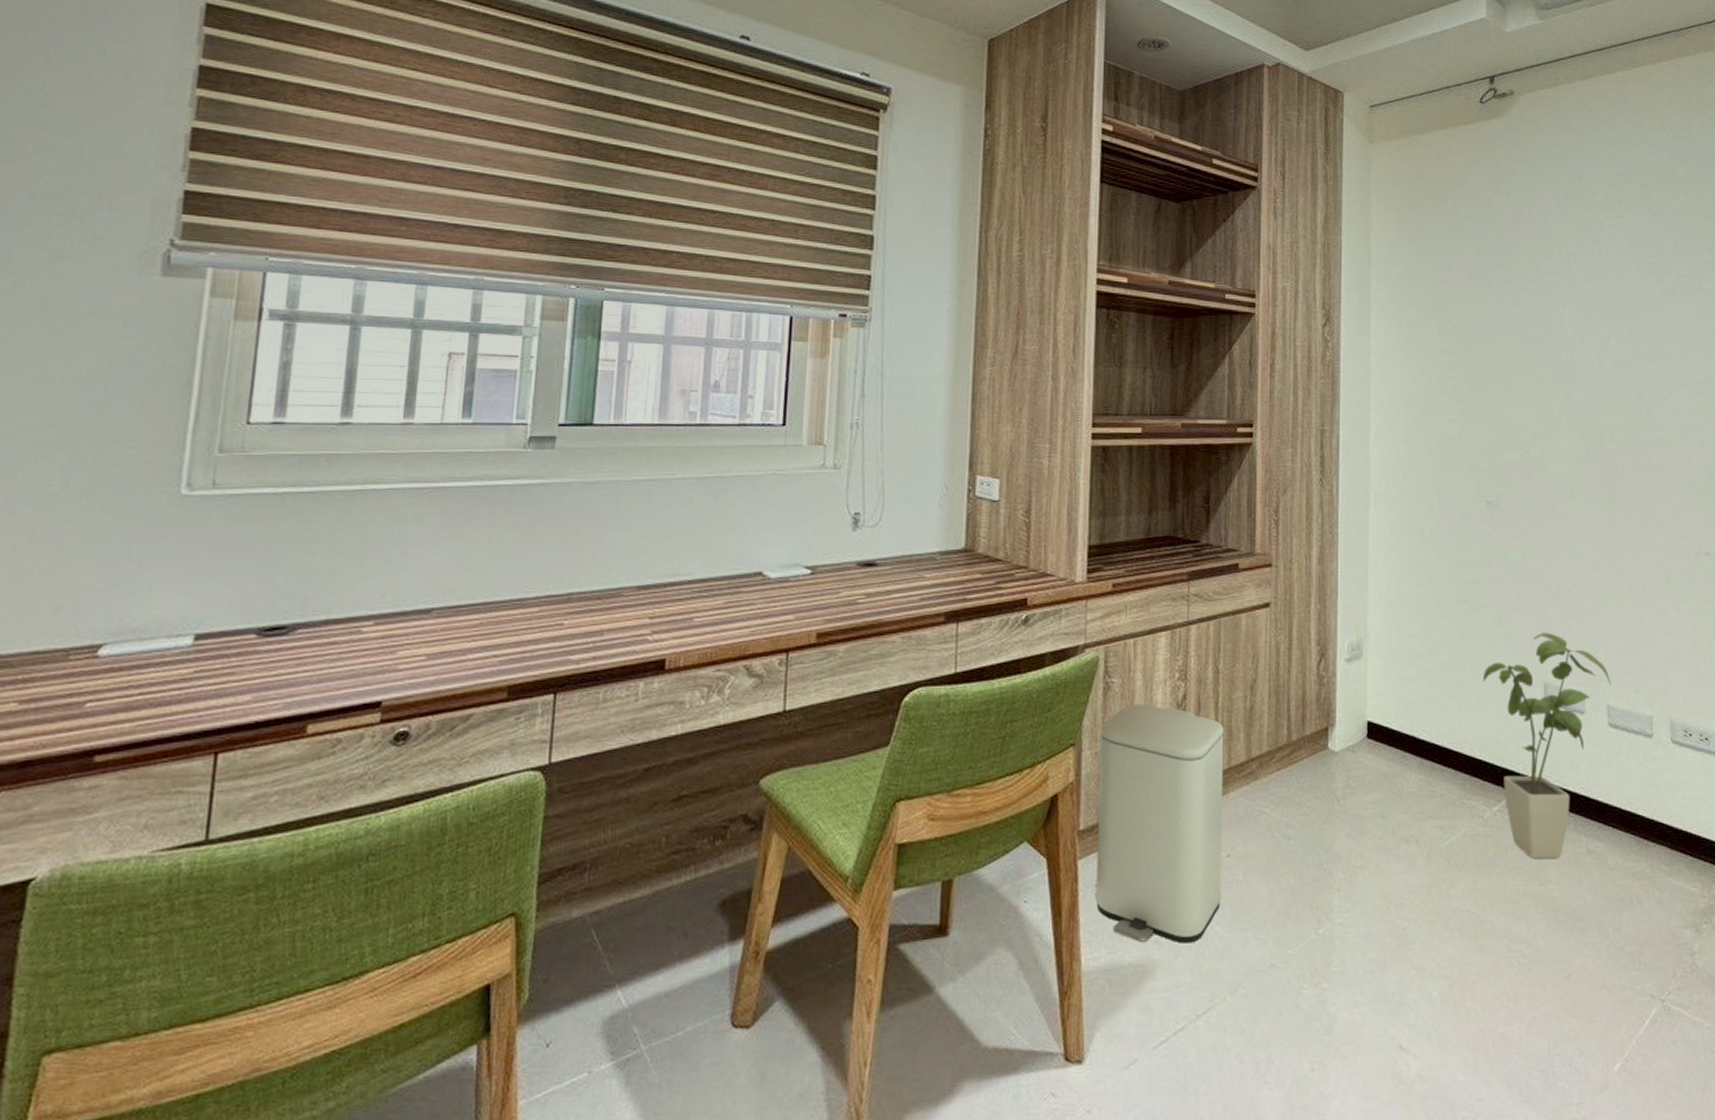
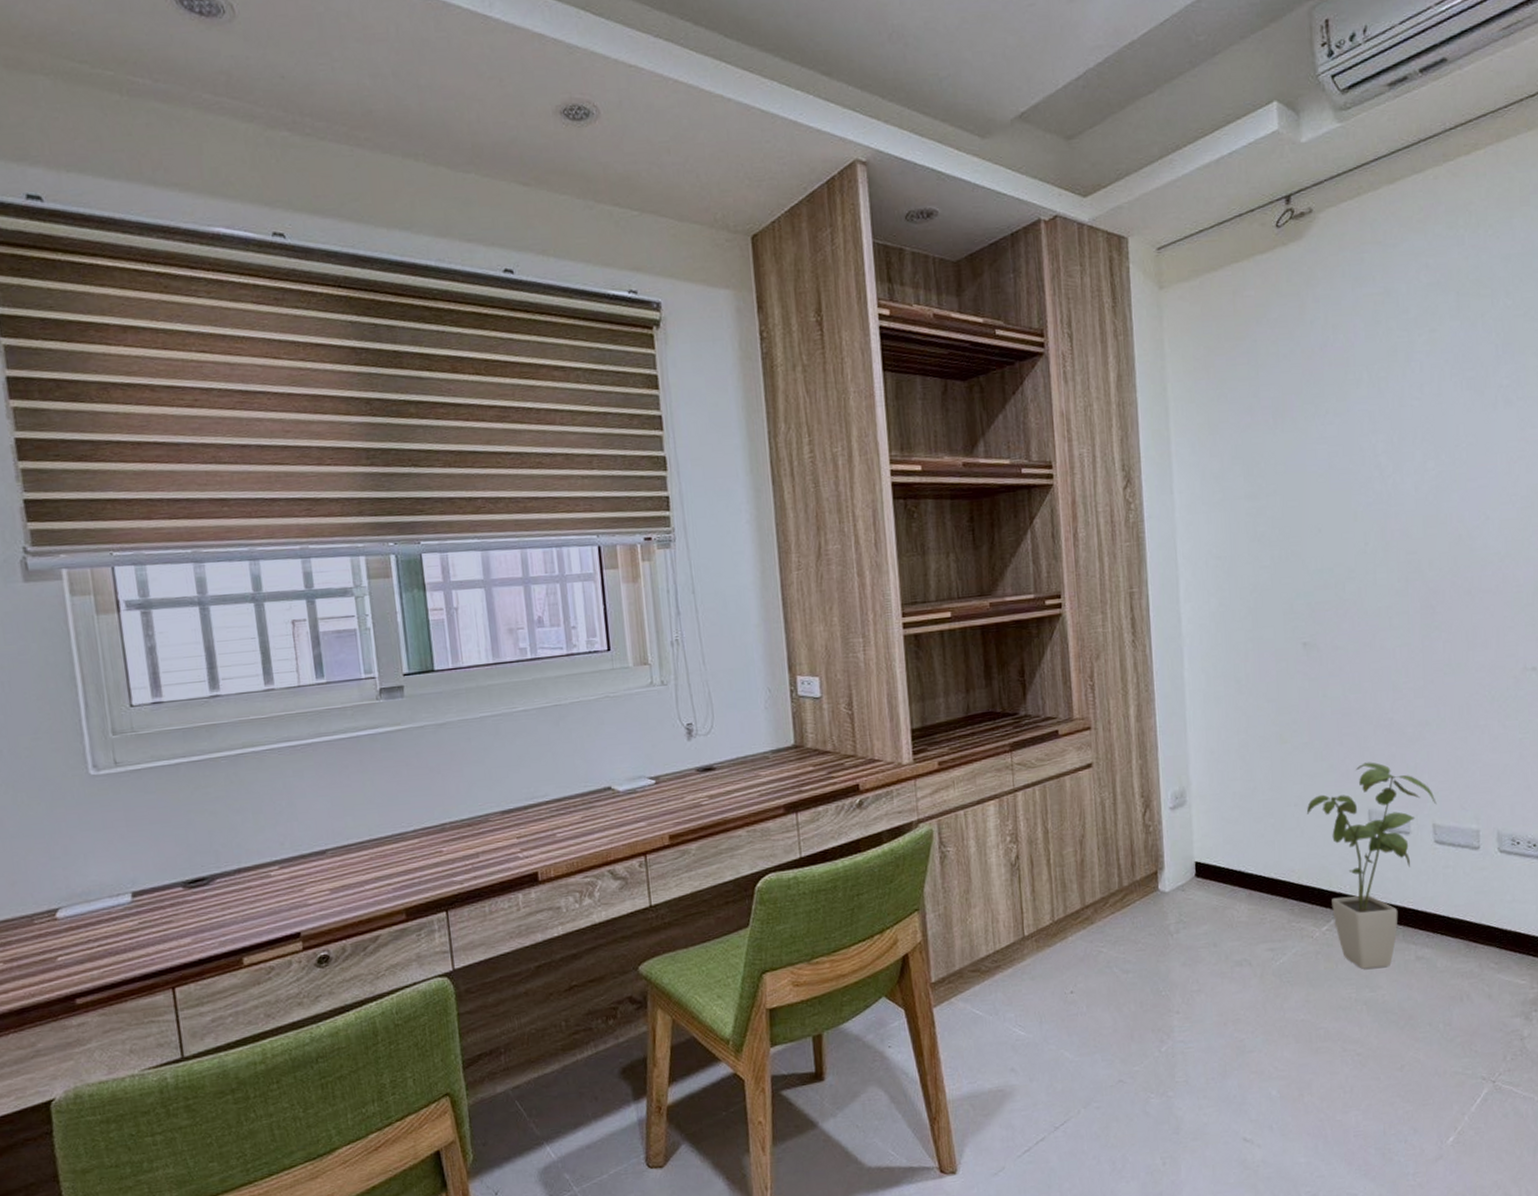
pedal bin: present [1096,703,1224,943] -> none [941,867,1069,1073]

